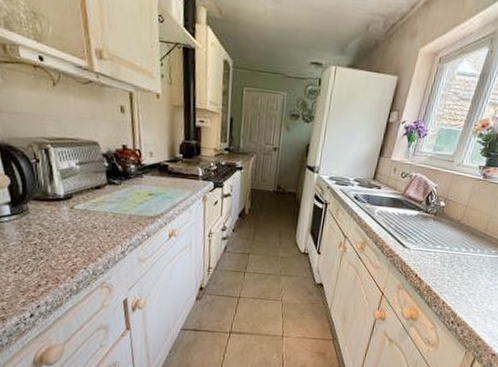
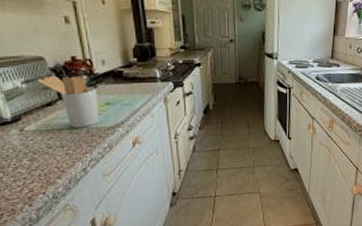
utensil holder: none [90,160,142,214] -> present [37,75,100,128]

